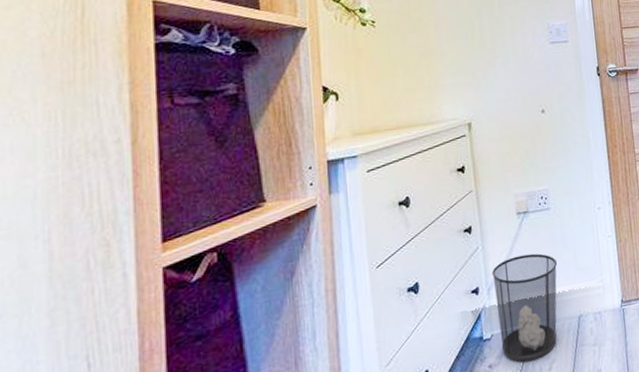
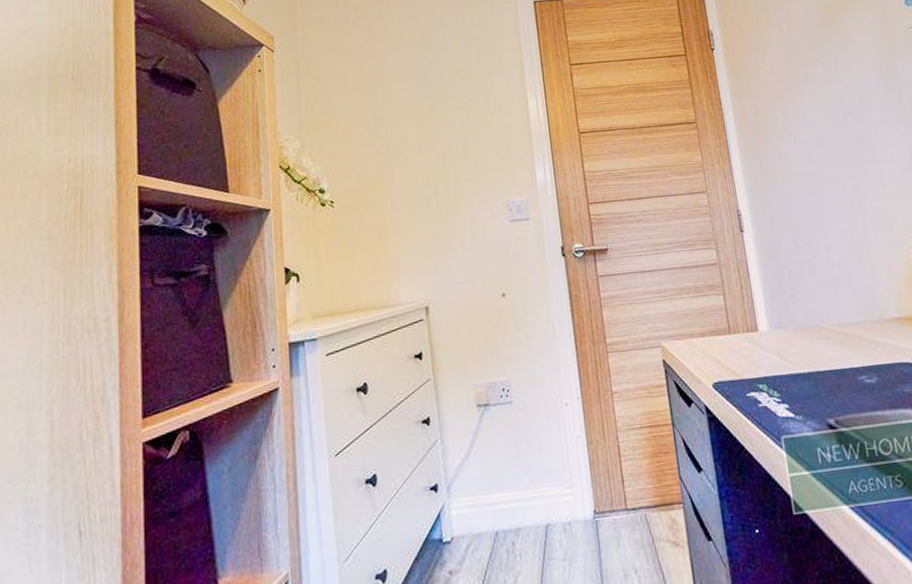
waste bin: present [492,253,557,362] -> none [451,451,522,572]

